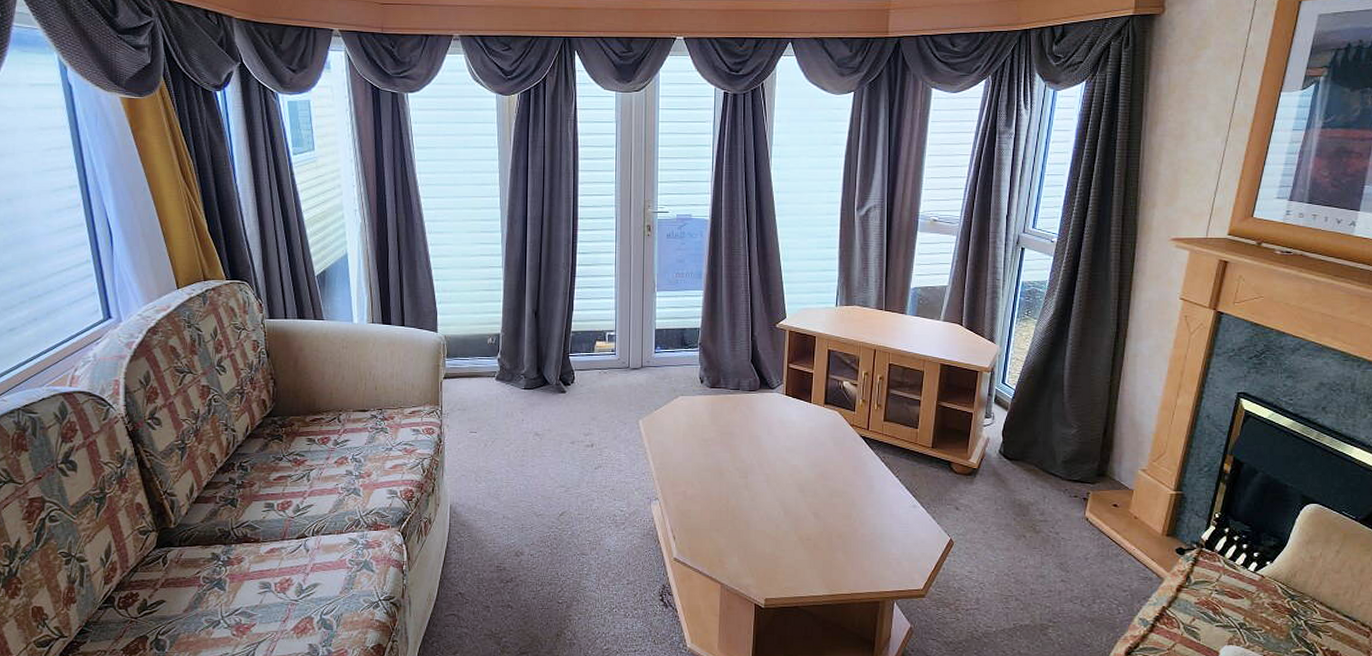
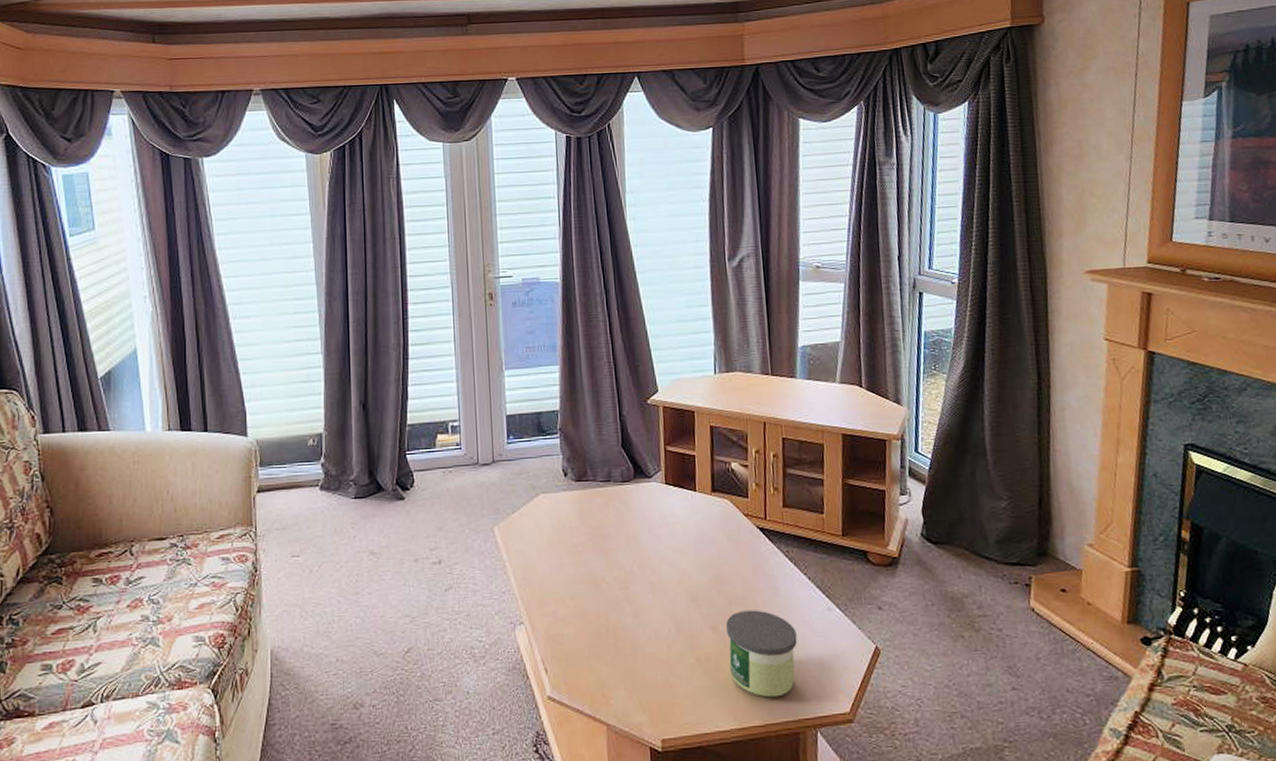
candle: none [826,502,885,573] -> present [725,610,797,698]

